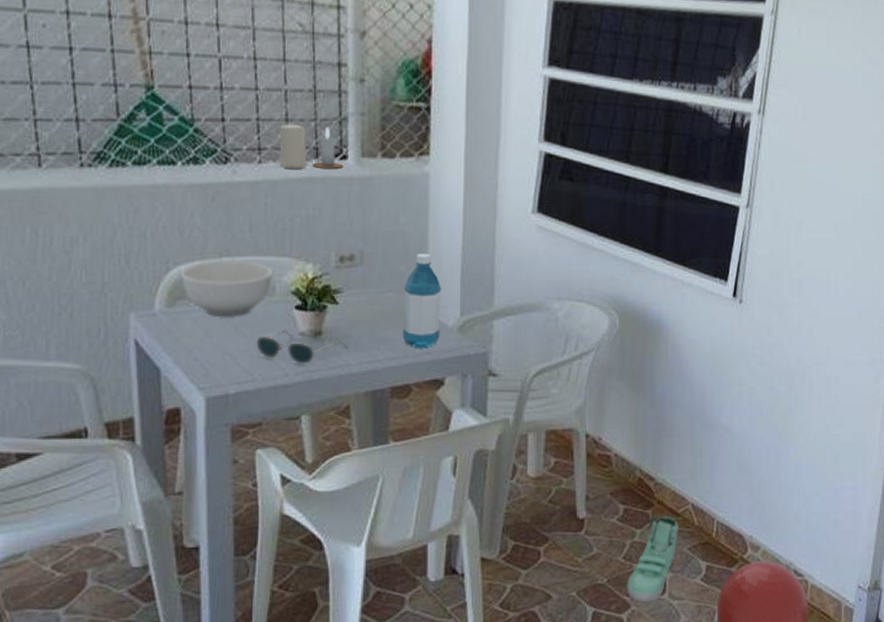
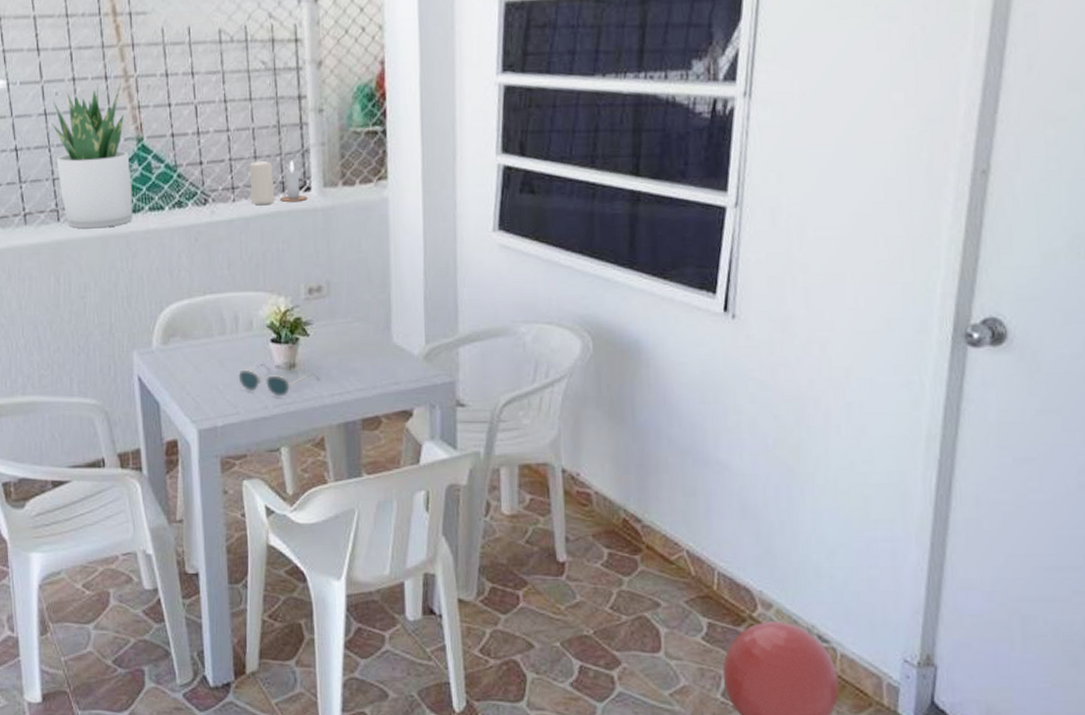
planter: none [34,21,137,179] -> present [50,83,132,229]
bowl: present [180,260,272,318] -> none [172,297,250,353]
water bottle: present [402,253,442,349] -> none [369,280,407,379]
sneaker: present [627,516,680,602] -> none [616,563,674,660]

